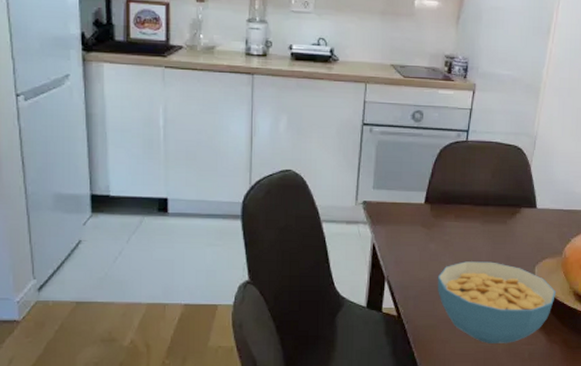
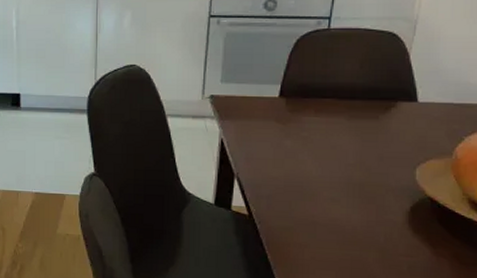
cereal bowl: present [437,261,557,343] -> none [294,160,445,253]

